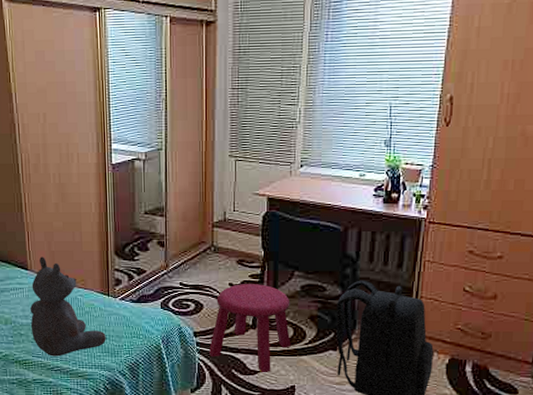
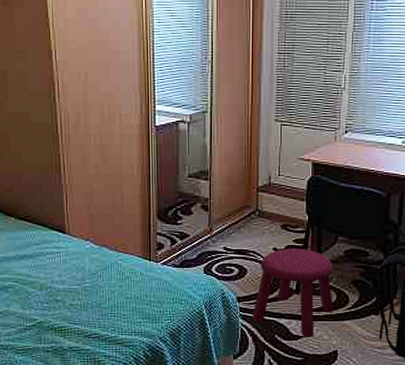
teddy bear: present [29,257,106,357] -> none [67,220,147,323]

